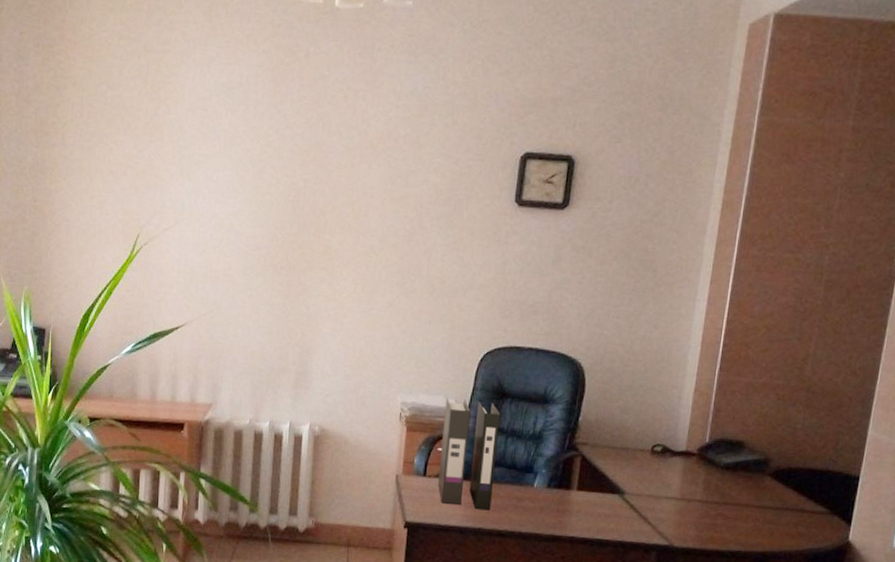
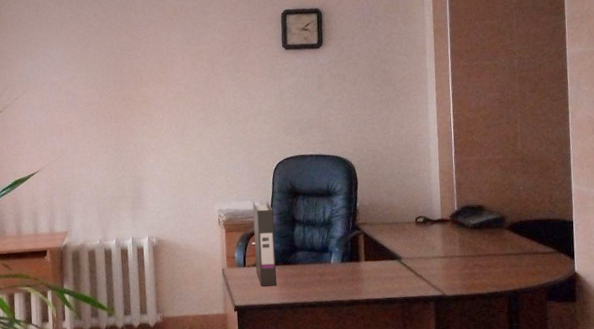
binder: present [469,401,501,511] -> none [278,201,300,288]

